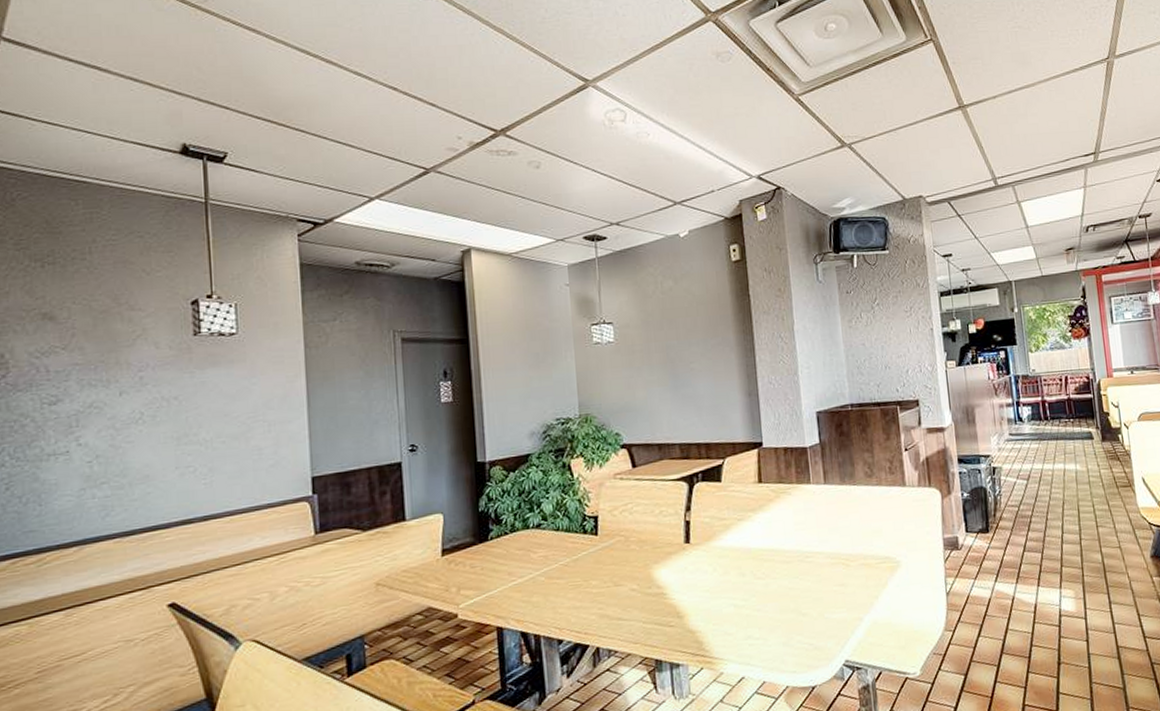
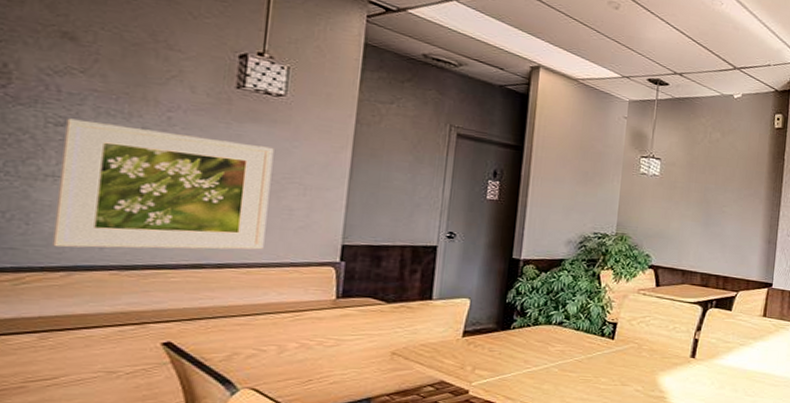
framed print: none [58,388,241,524] -> present [53,118,274,250]

